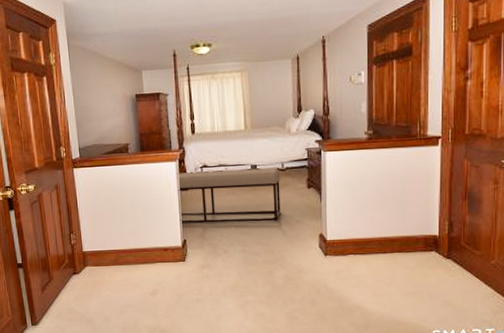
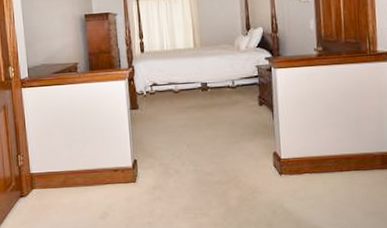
bench: present [177,167,281,224] -> none [126,85,233,144]

